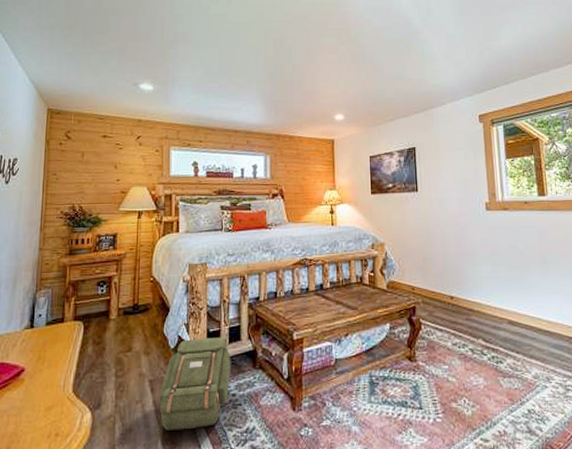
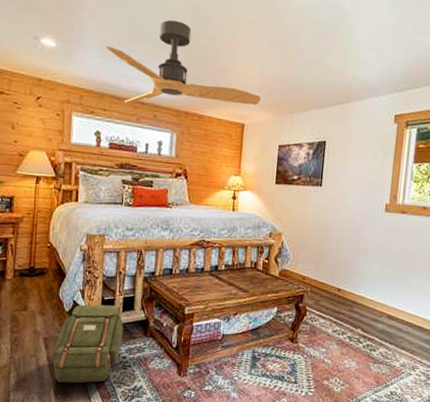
ceiling fan: none [199,55,347,133] -> present [106,20,261,106]

